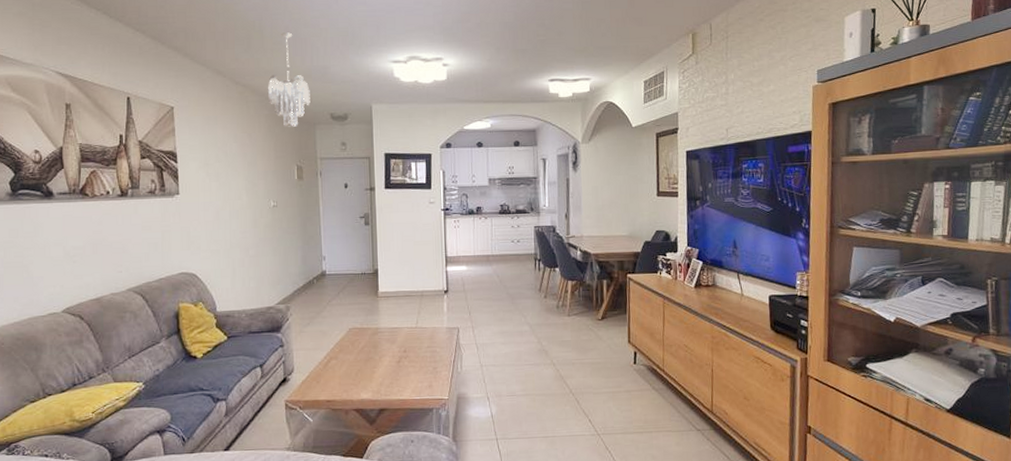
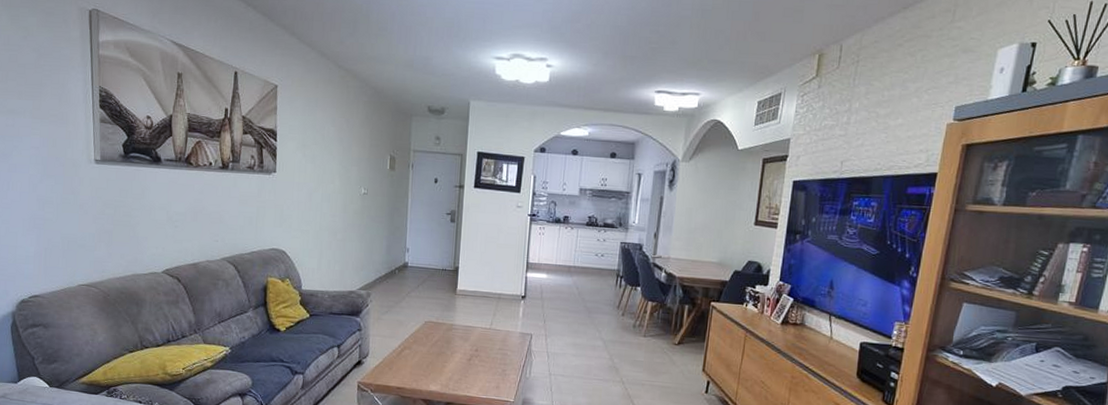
chandelier: present [267,32,310,127] -> none [368,19,410,116]

